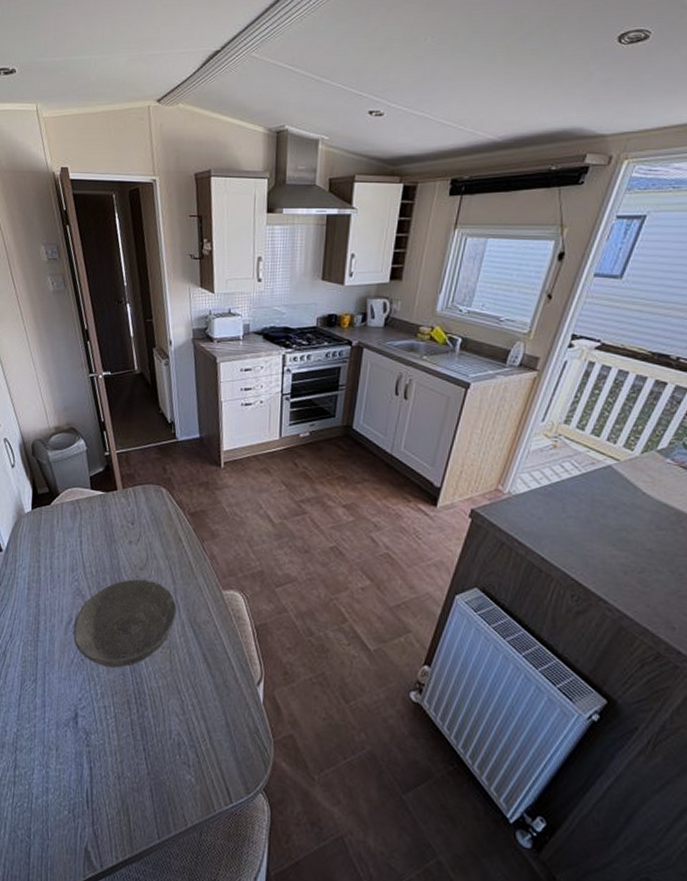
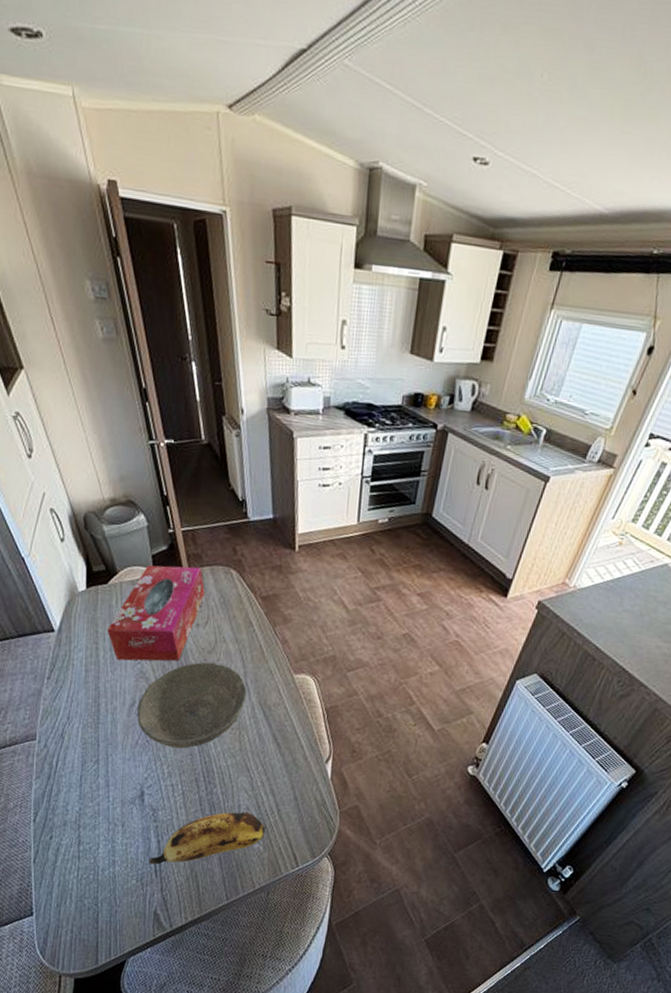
tissue box: none [48,486,137,579] -> present [107,565,205,662]
banana: none [80,738,197,795] -> present [148,811,265,865]

